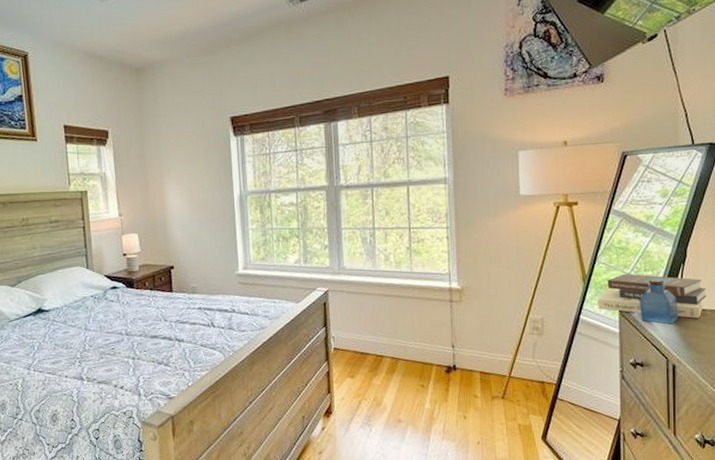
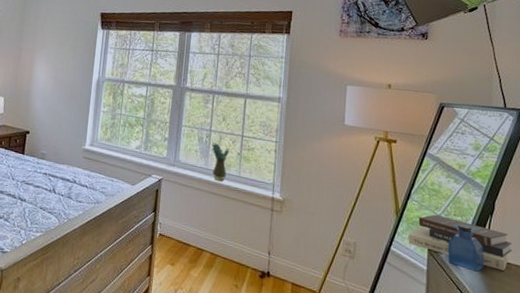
vase: none [377,240,398,283] -> present [211,141,230,183]

